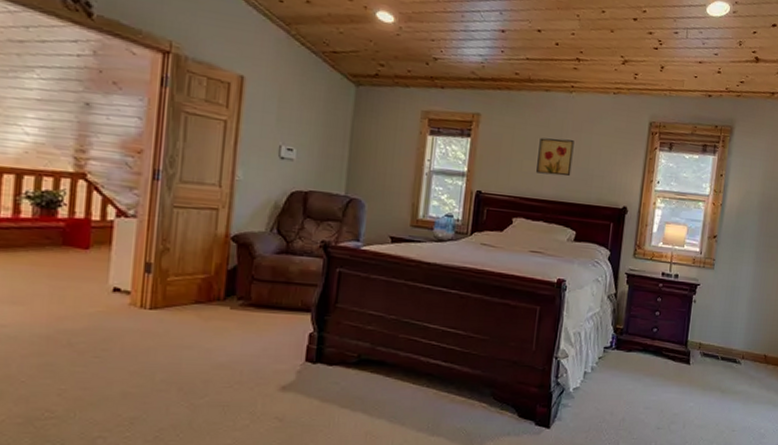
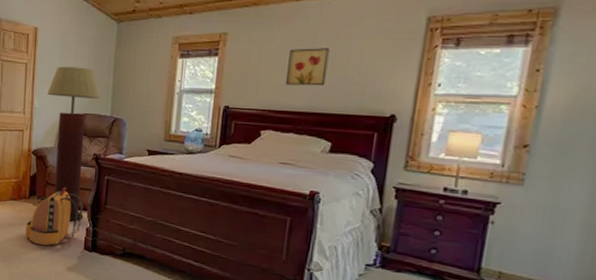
backpack: none [217,283,306,362] -> present [25,187,83,246]
floor lamp: none [257,129,332,327] -> present [47,66,100,222]

